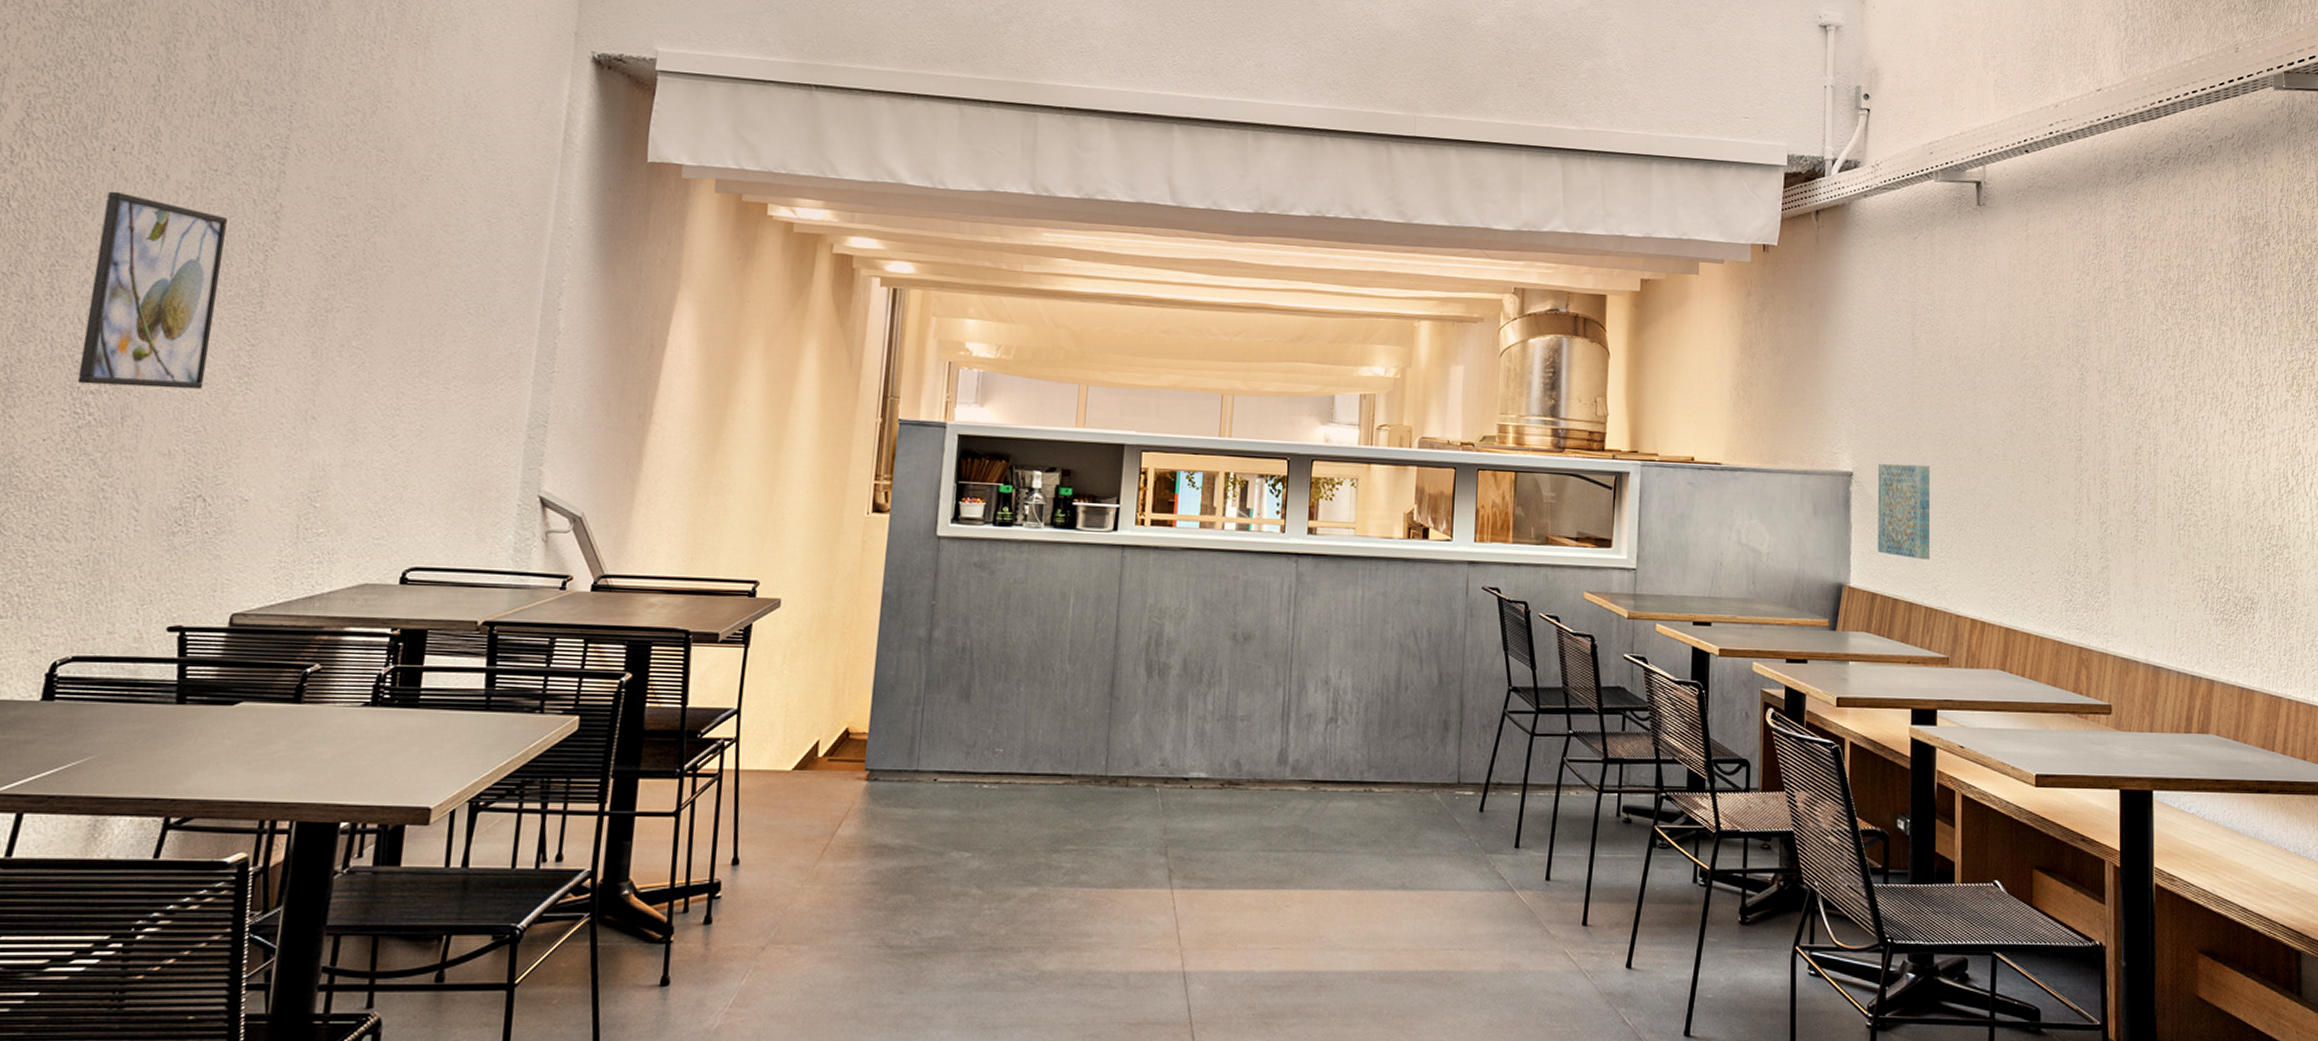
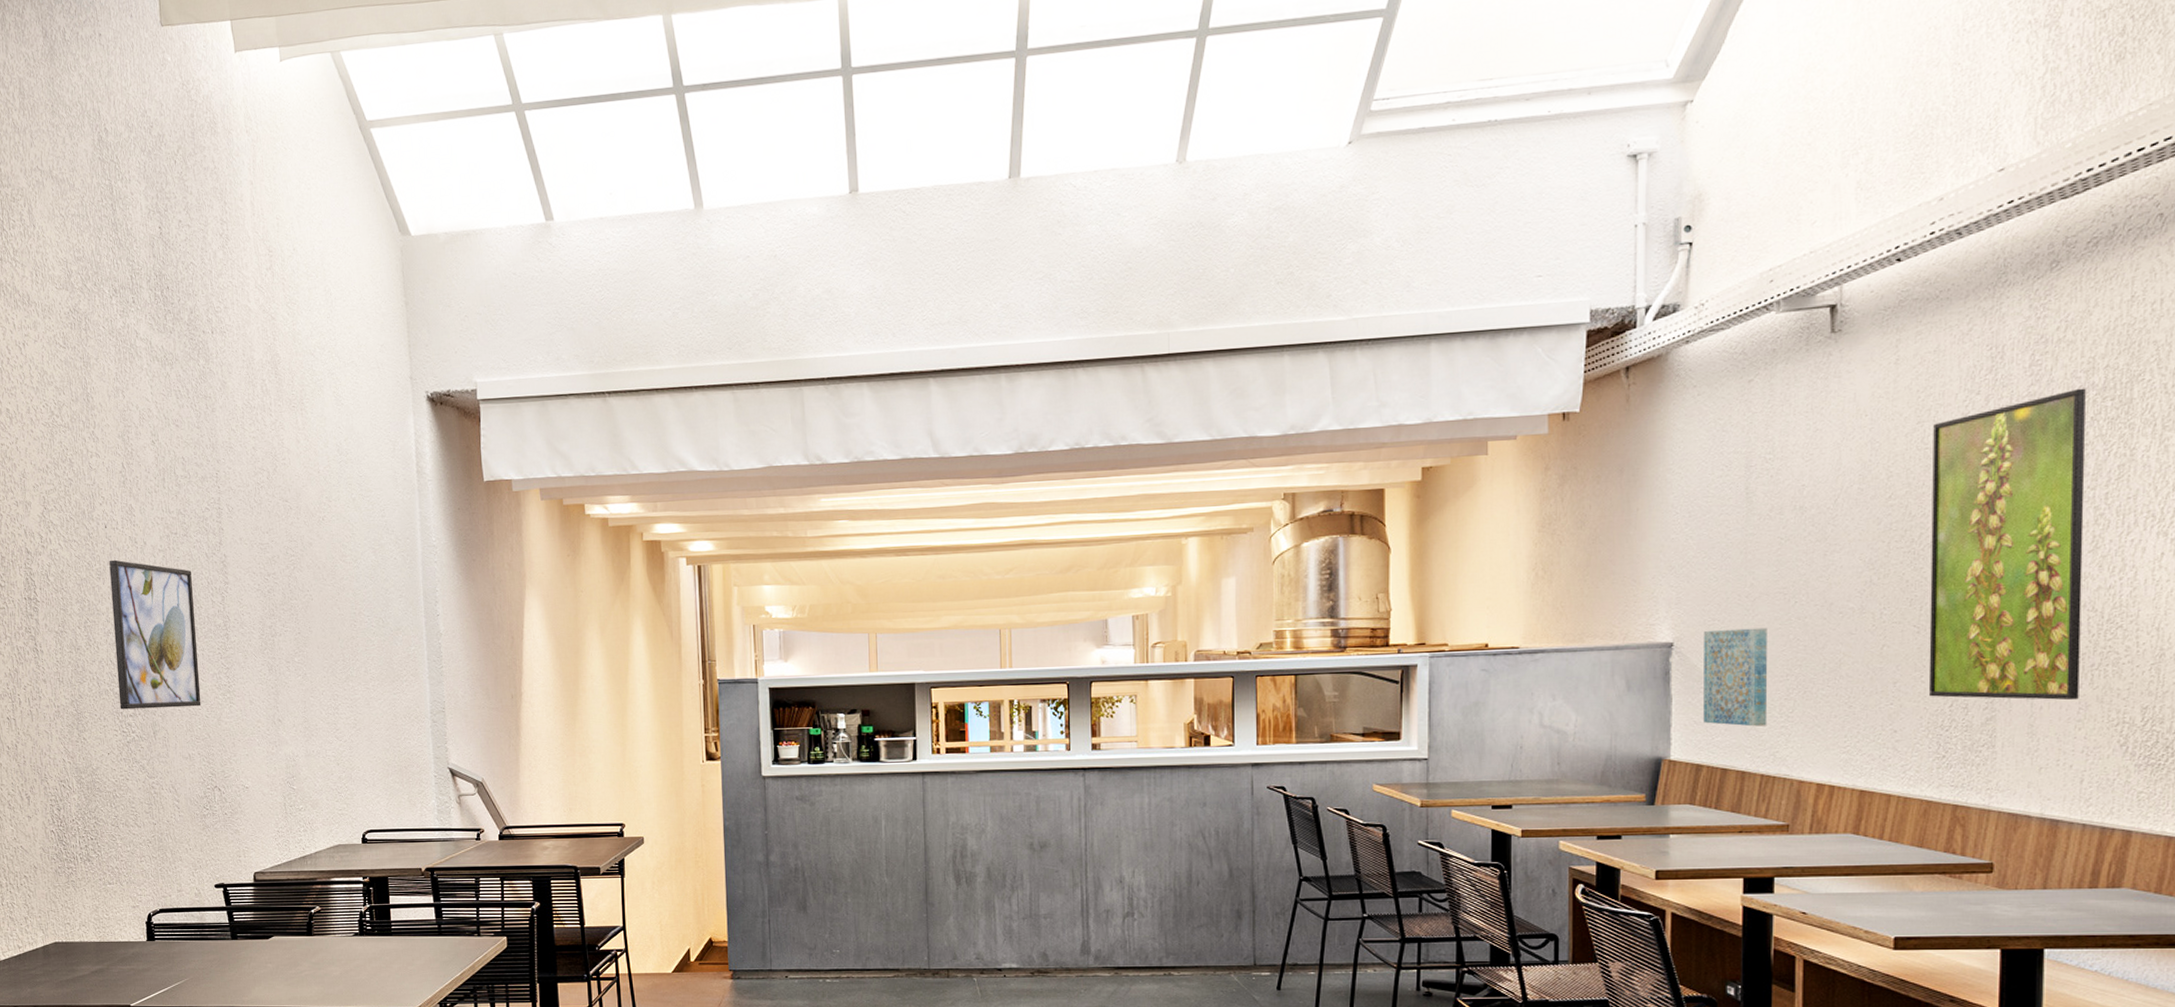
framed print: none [2056,281,2170,556] -> present [1928,388,2086,701]

